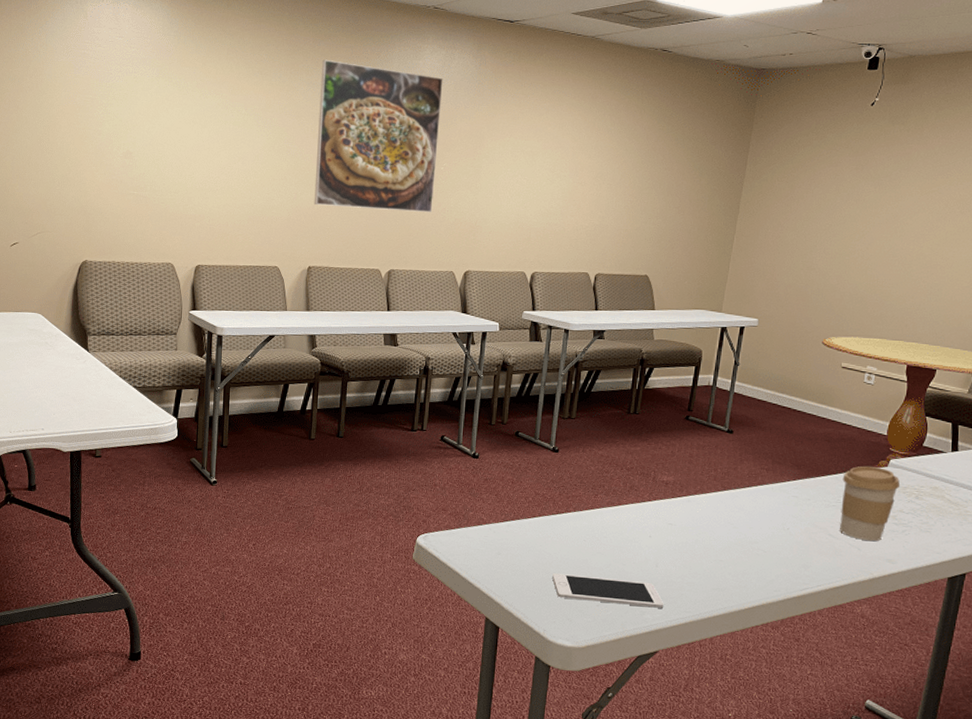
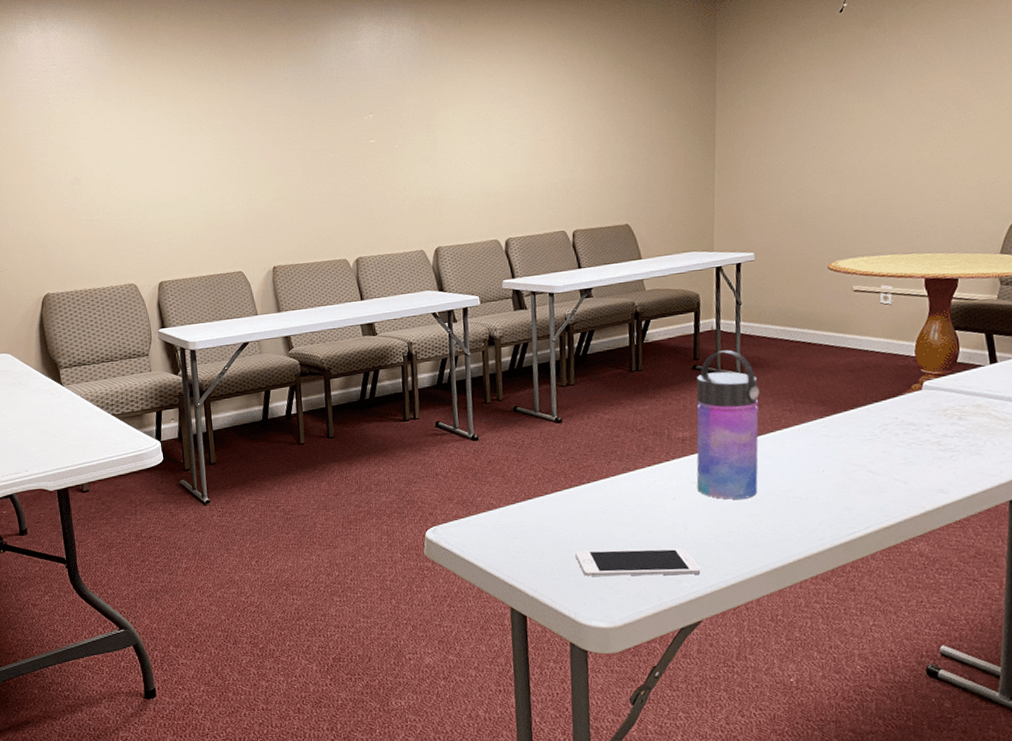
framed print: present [314,59,443,213] -> none [258,54,393,203]
water bottle: none [672,405,743,545] -> present [696,350,759,500]
coffee cup: present [840,466,901,542] -> none [874,391,940,473]

